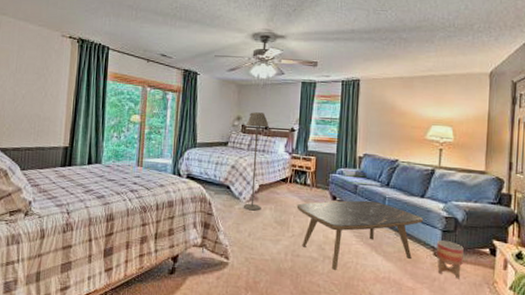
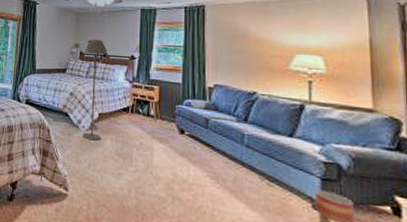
coffee table: present [296,200,423,270] -> none [140,135,294,214]

